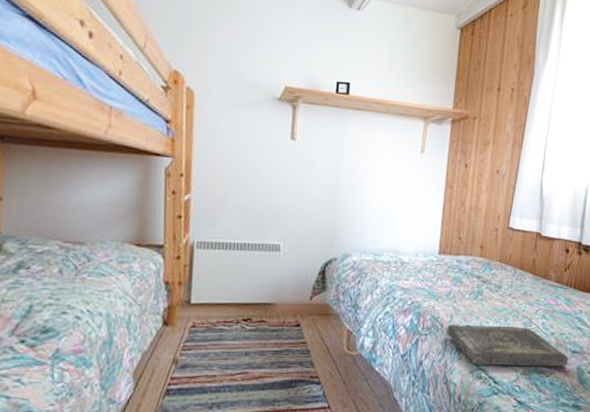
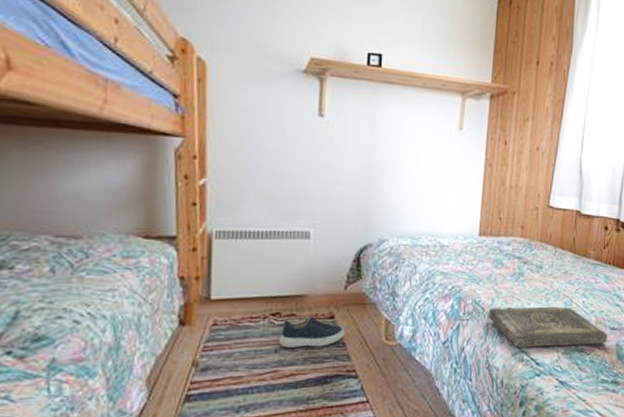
shoe: none [249,324,310,353] -> present [278,317,345,348]

